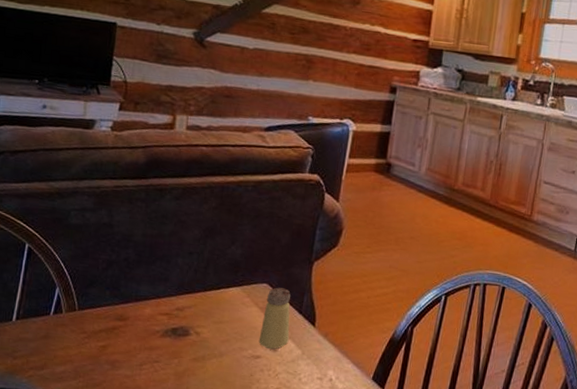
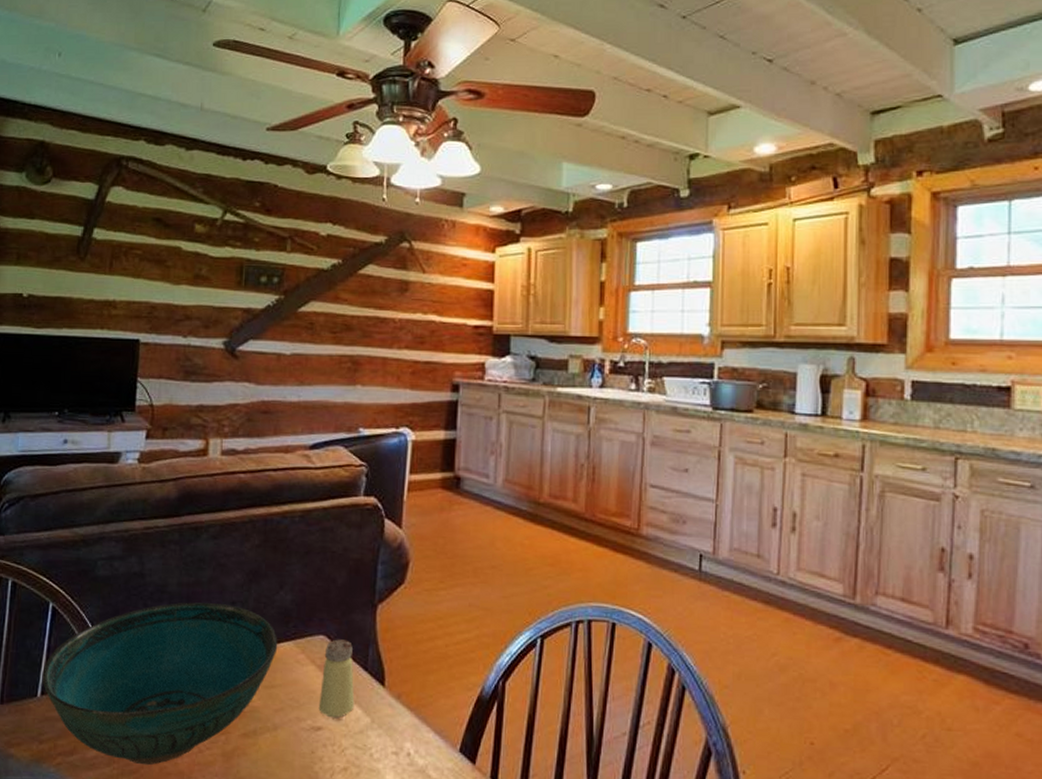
bowl: none [17,250,228,380] -> present [42,602,278,766]

